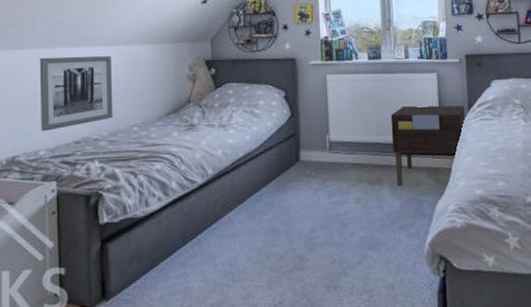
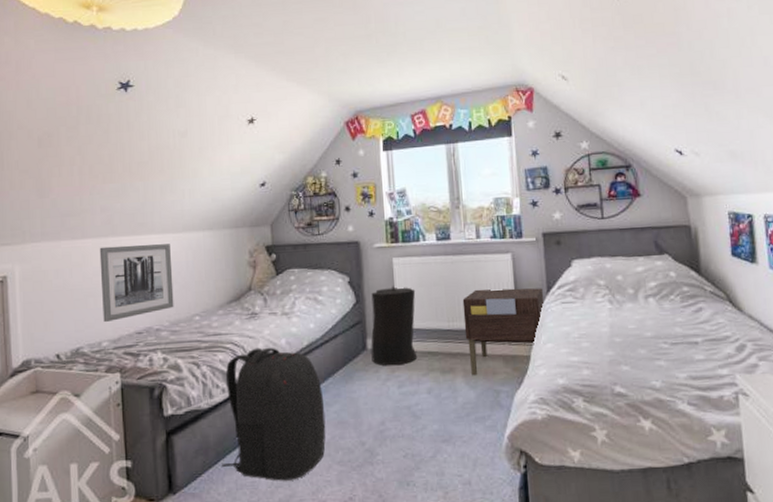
backpack: none [156,157,259,287] -> present [222,347,326,481]
trash can: none [304,100,348,176] -> present [371,285,418,365]

